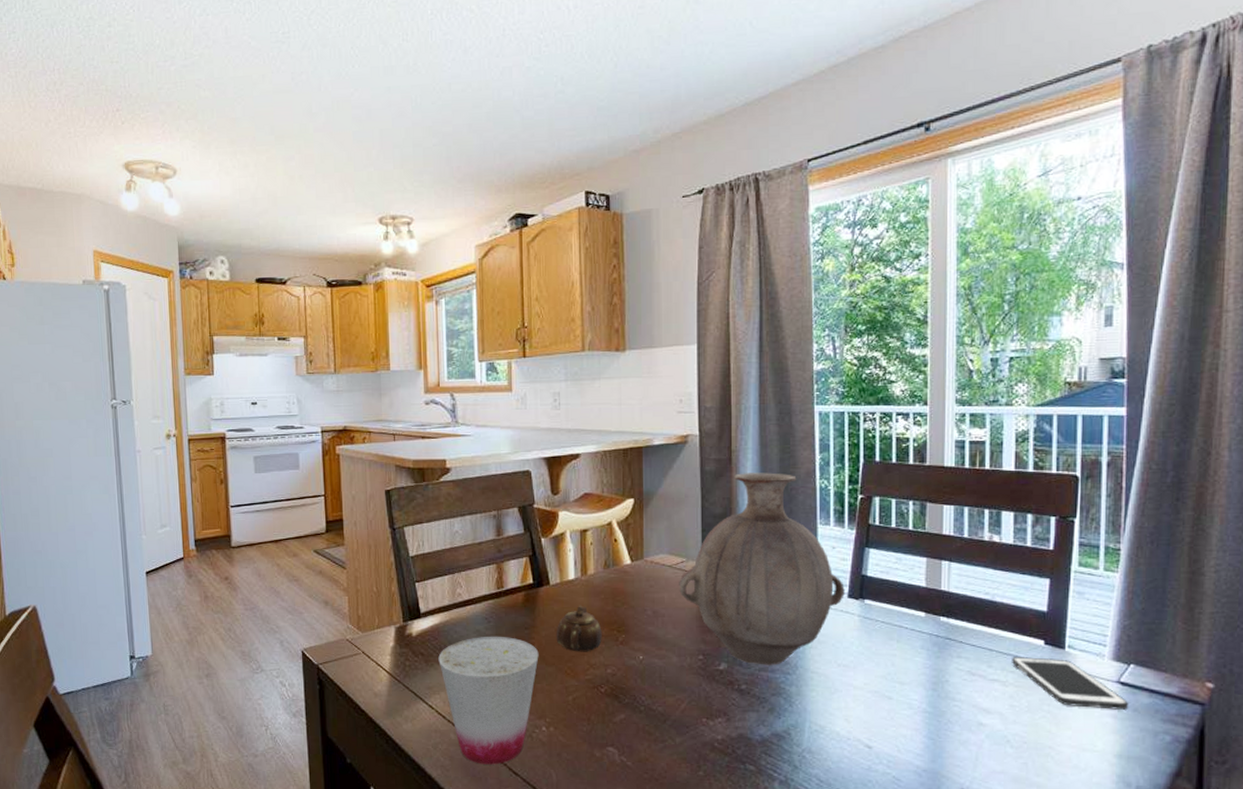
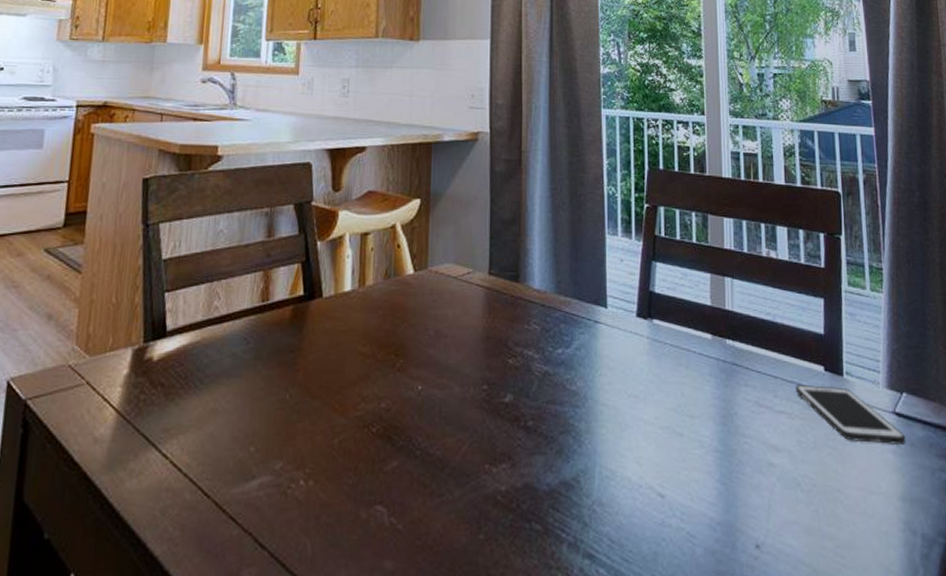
cup: present [438,636,539,765] -> none [181,361,304,535]
teapot: present [556,605,602,652] -> none [324,322,378,382]
vase: present [679,472,845,665] -> none [464,175,633,397]

